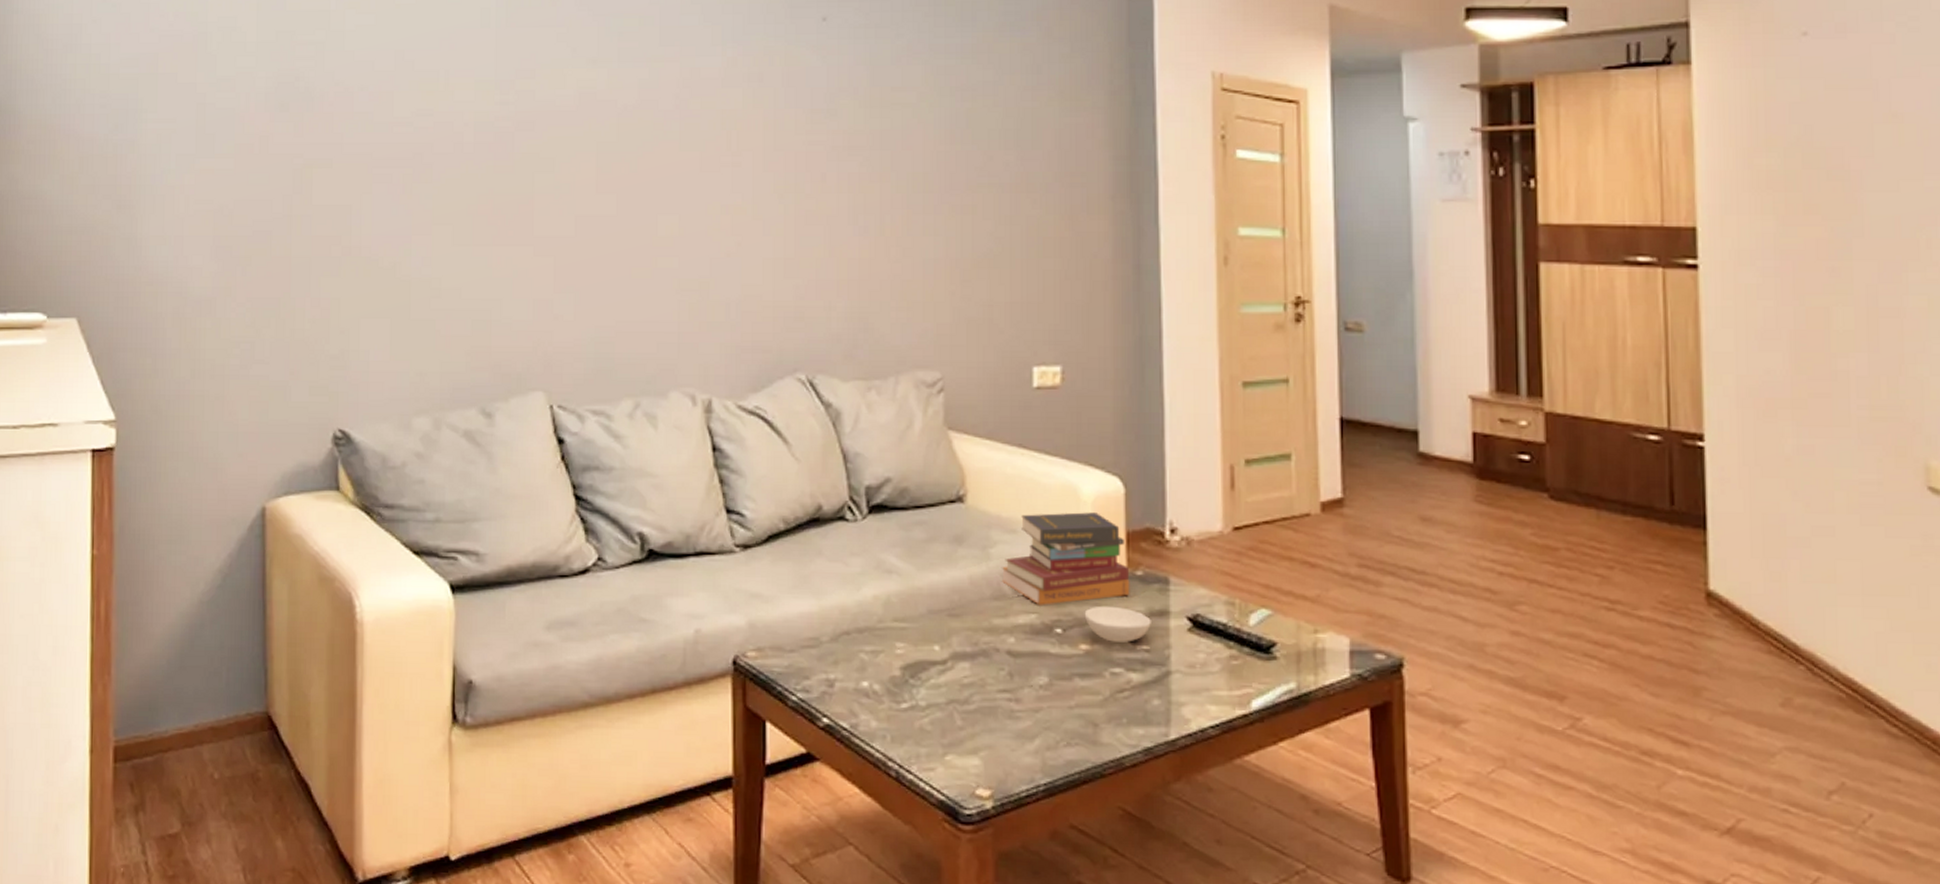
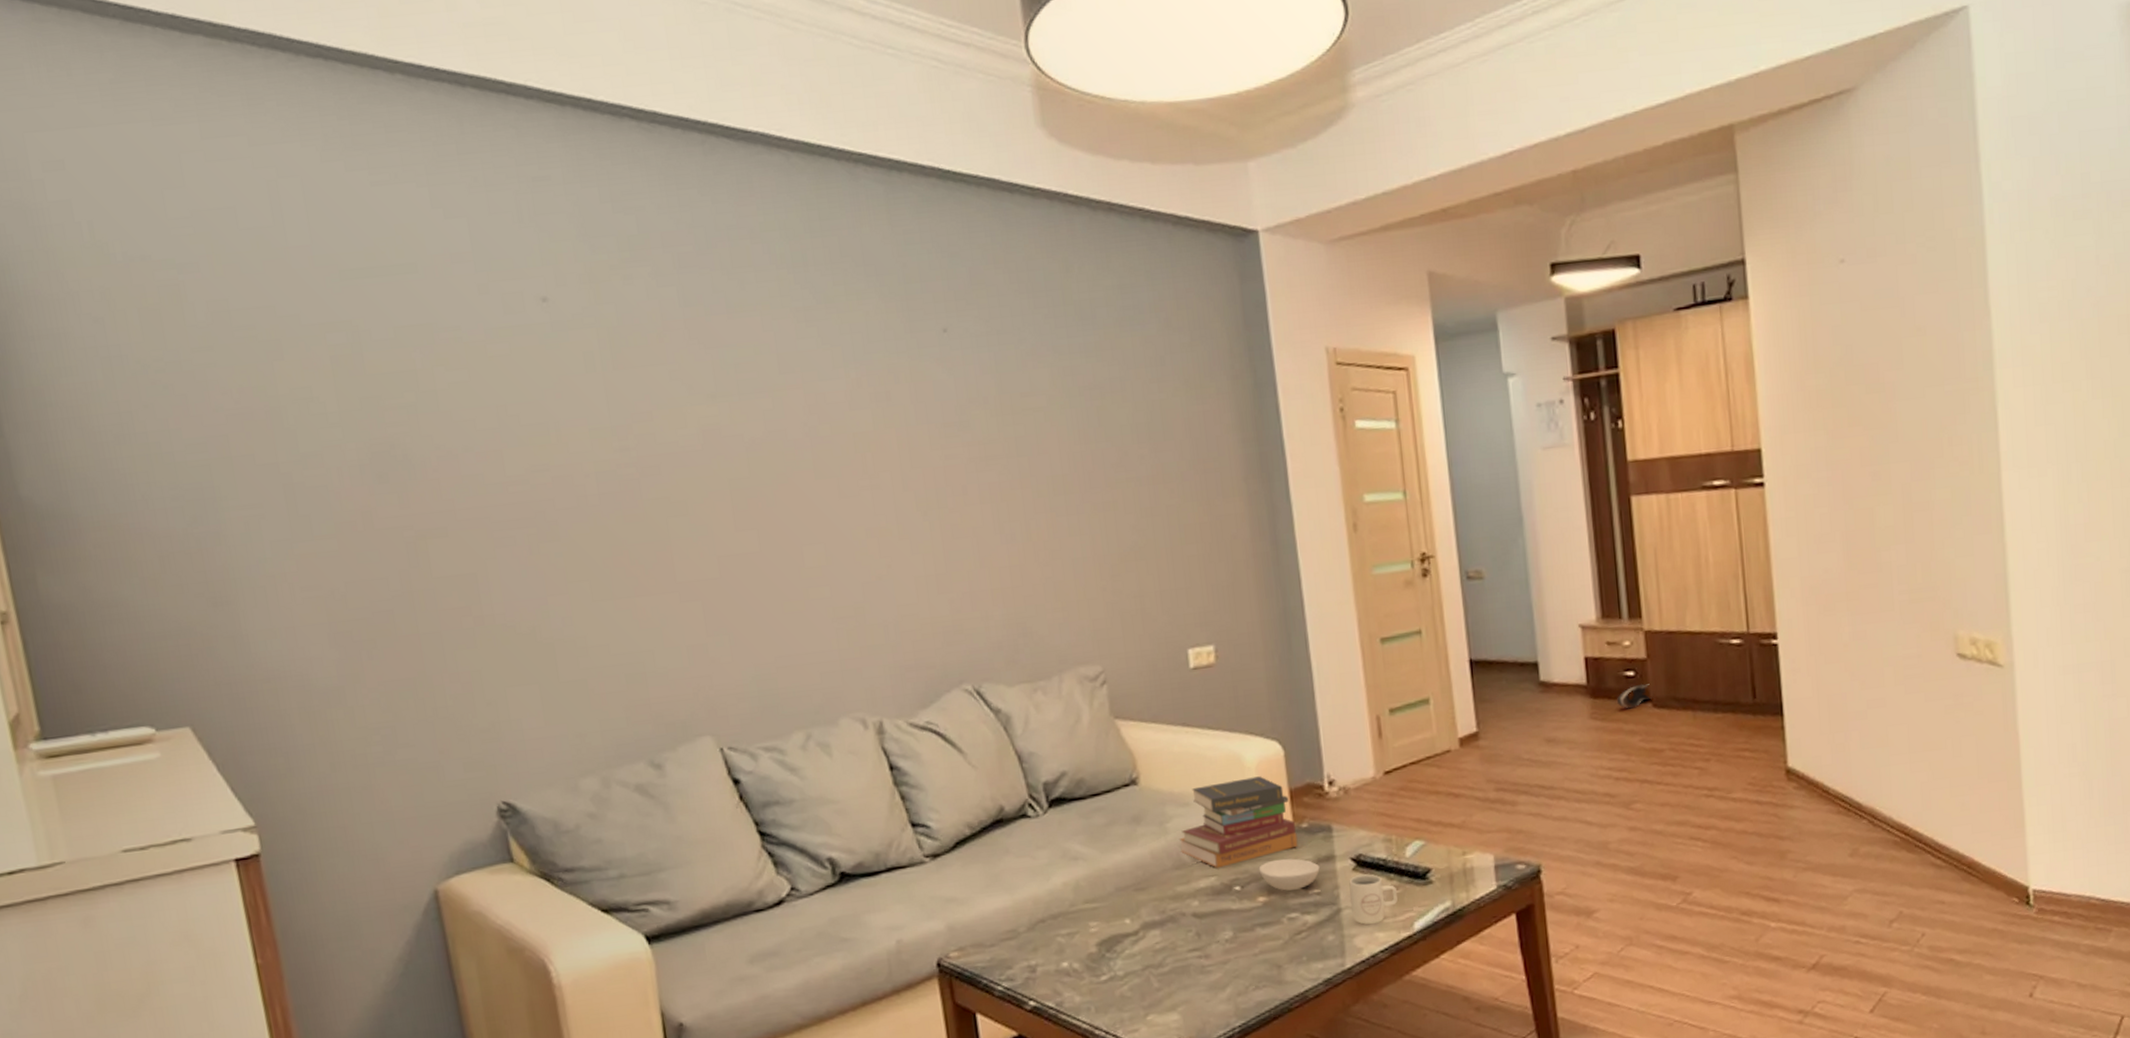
mug: none [1181,637,1235,695] -> present [1349,874,1398,925]
shoe: none [1507,470,1549,497] -> present [1617,683,1652,709]

